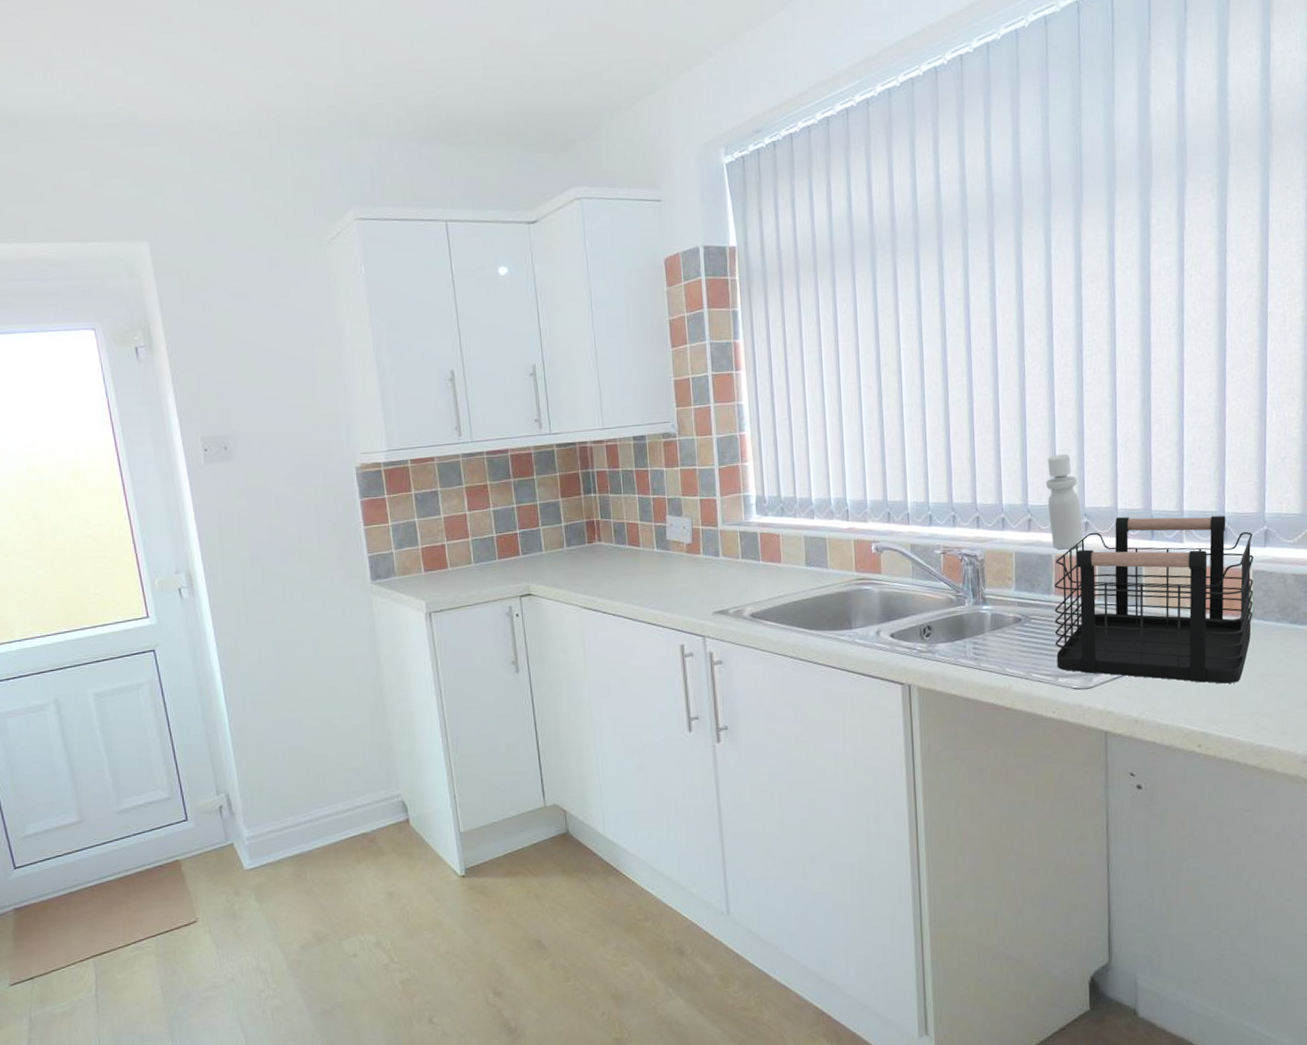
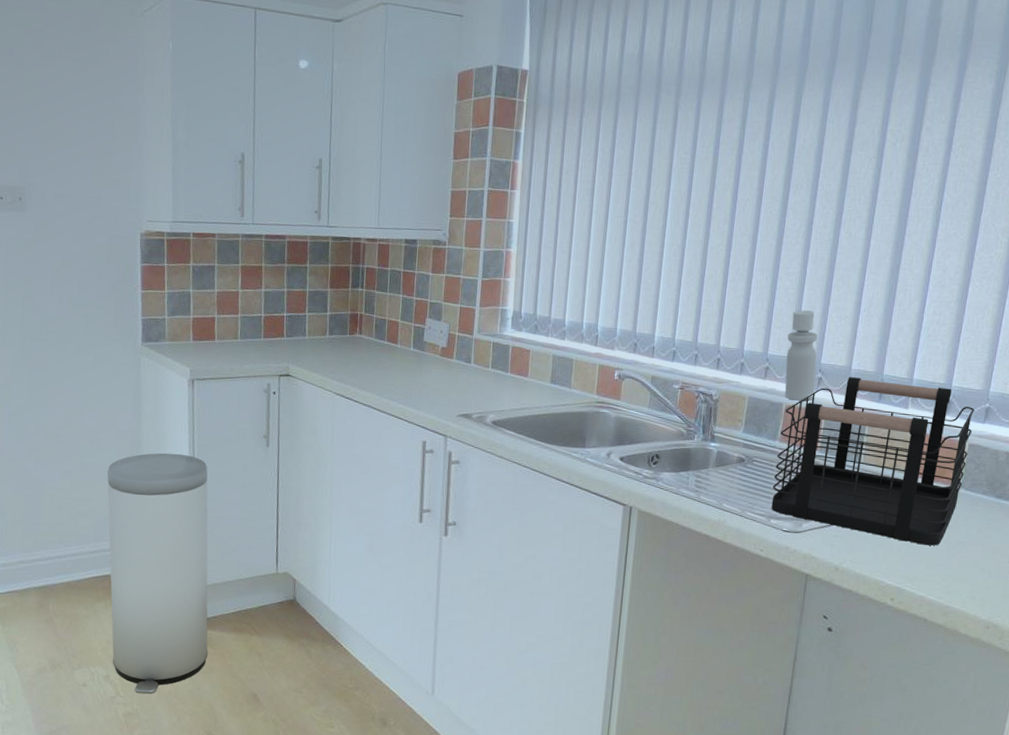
pedal bin: none [351,693,483,957] -> present [107,453,208,695]

